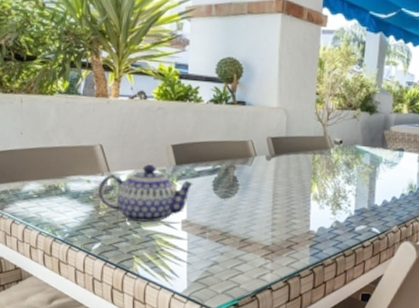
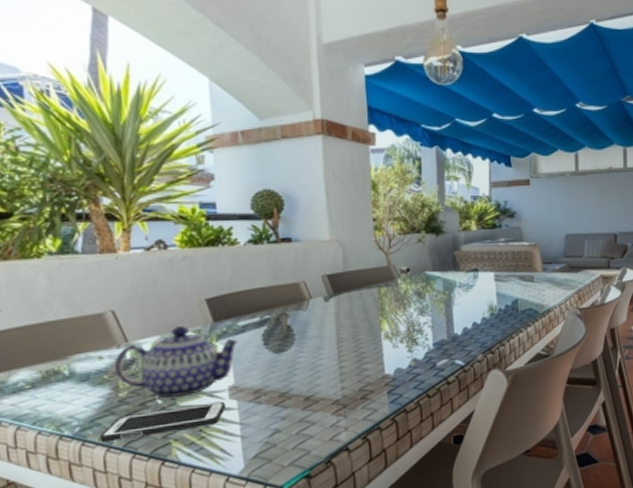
cell phone: none [82,230,178,250] -> present [99,401,225,442]

